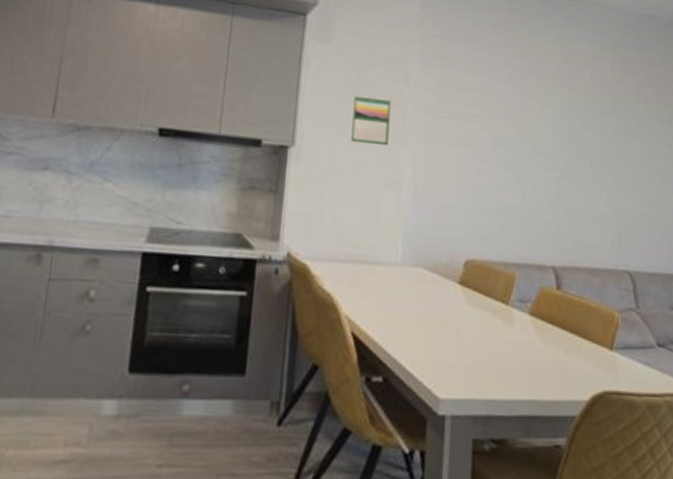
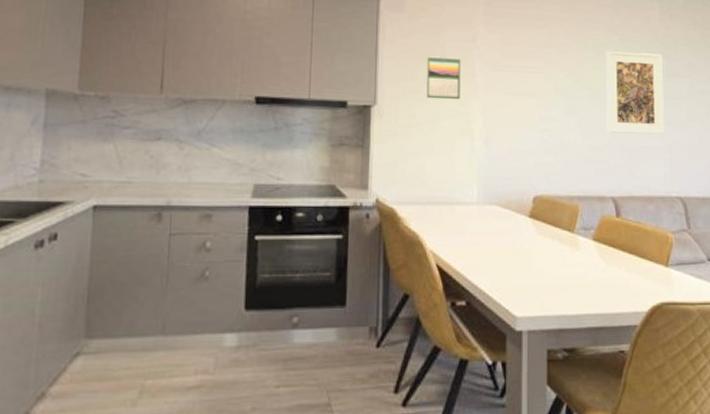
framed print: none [549,102,613,199] -> present [605,51,665,135]

